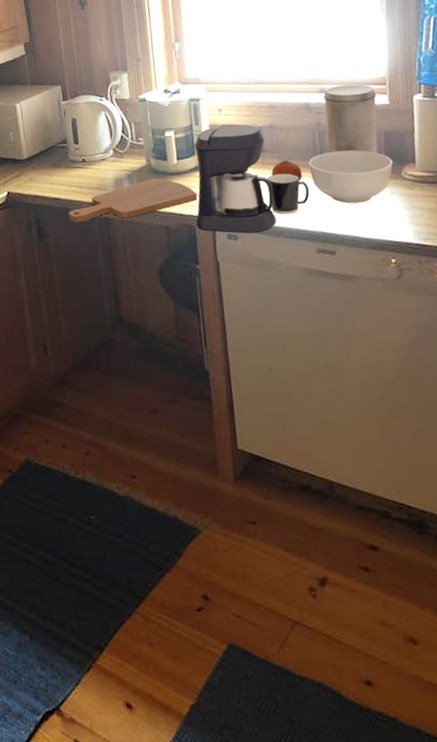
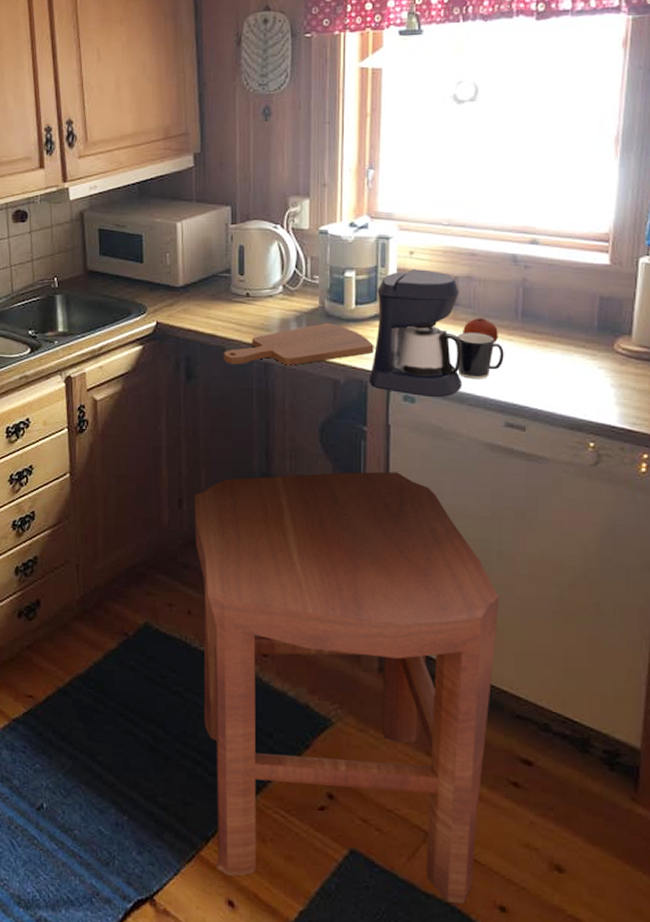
stool: none [56,302,340,683] -> present [194,471,499,905]
bowl: present [308,150,393,204] -> none [507,312,605,375]
canister: present [323,84,378,154] -> none [530,238,596,320]

